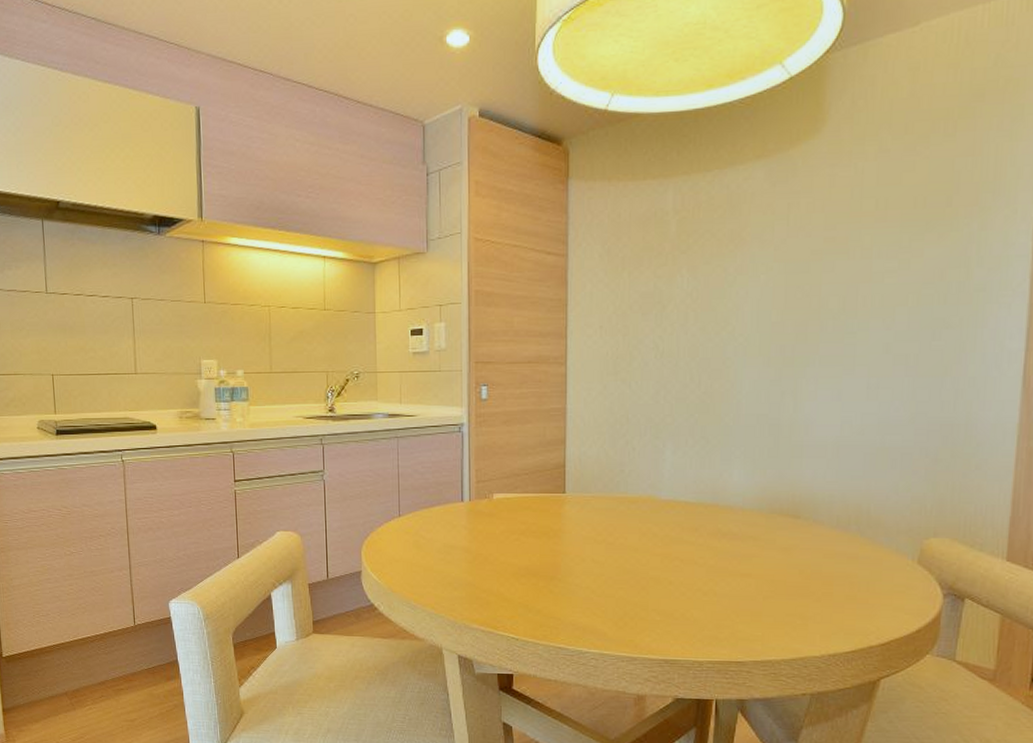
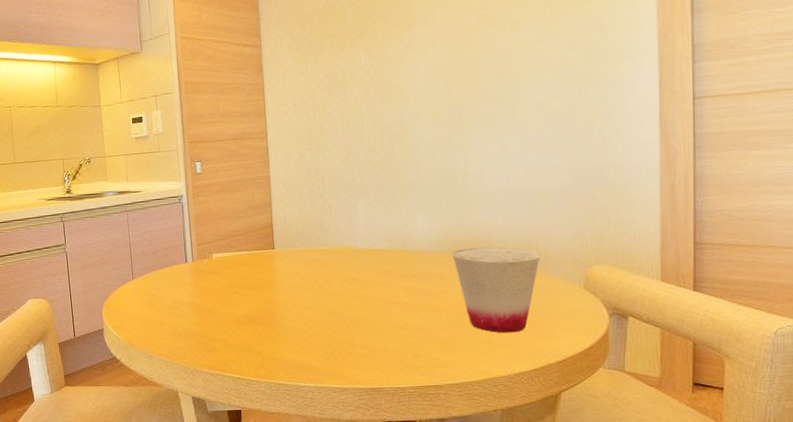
cup: none [770,507,871,608] -> present [452,247,541,333]

